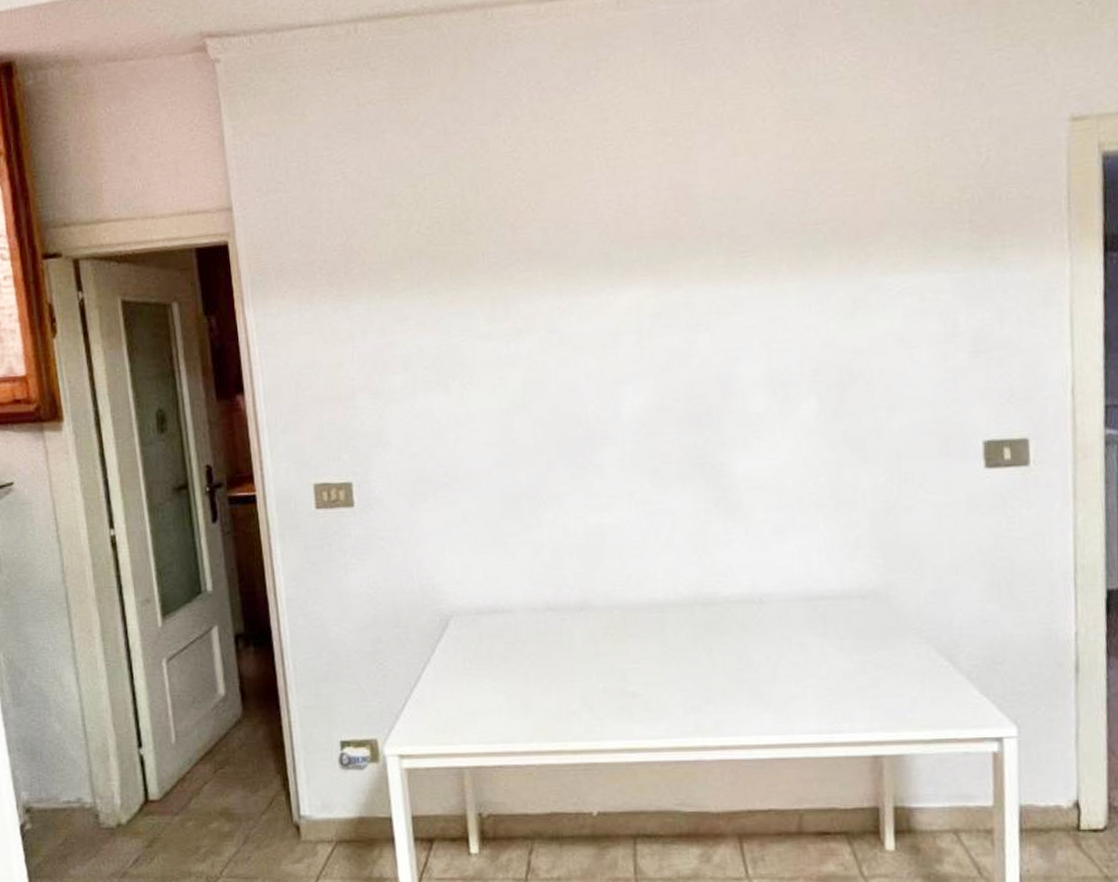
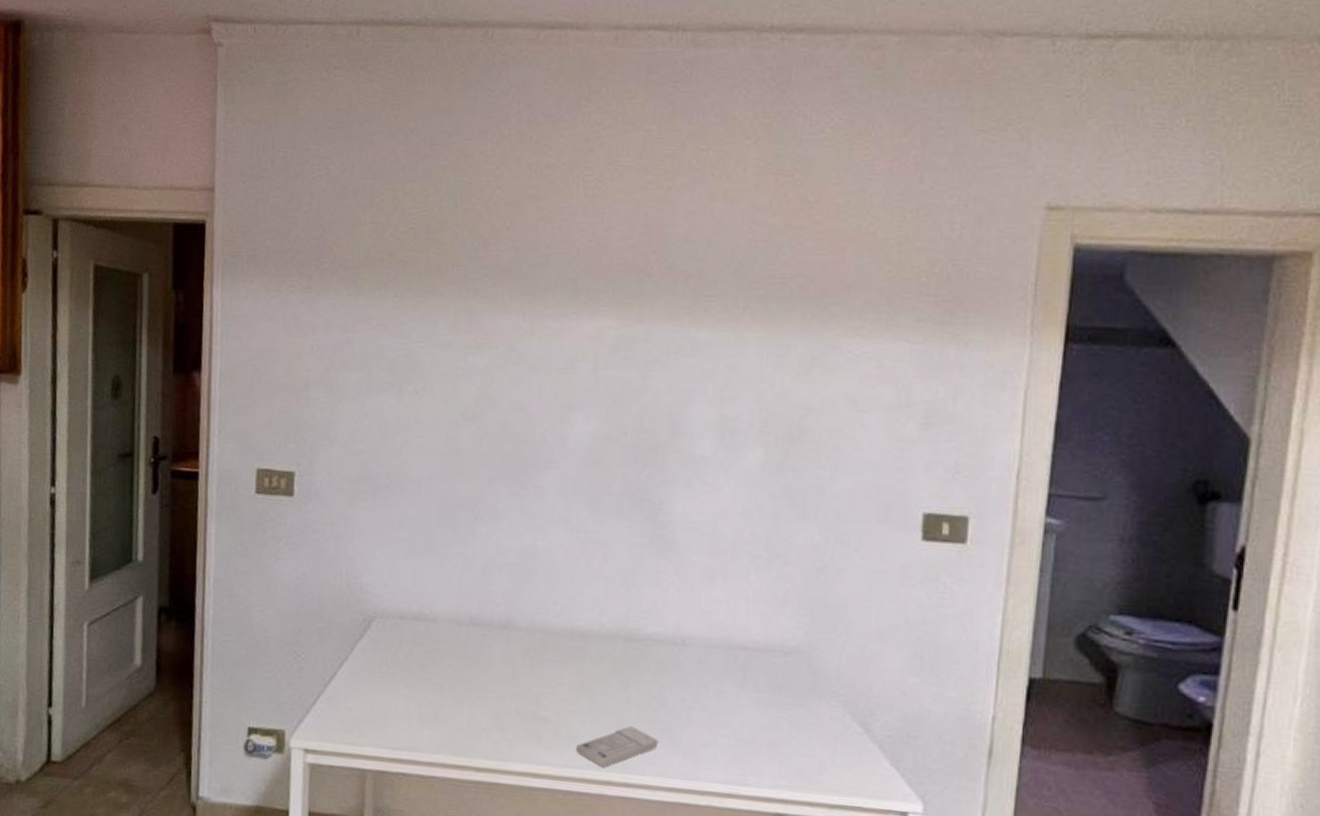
mobile phone: none [668,690,749,733] -> present [576,726,658,767]

